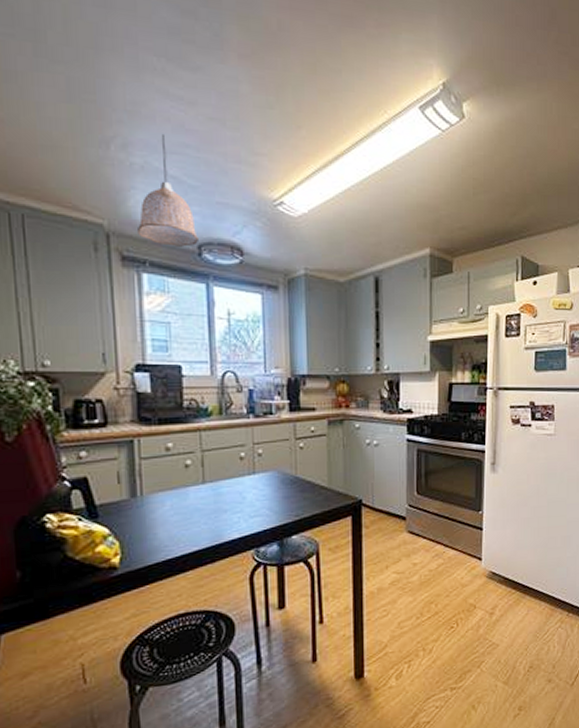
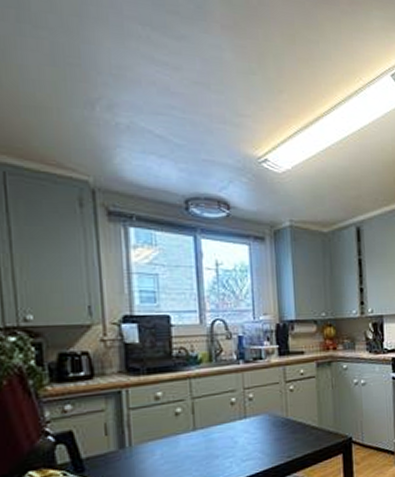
pendant lamp: present [138,133,198,247] -> none [124,96,185,202]

